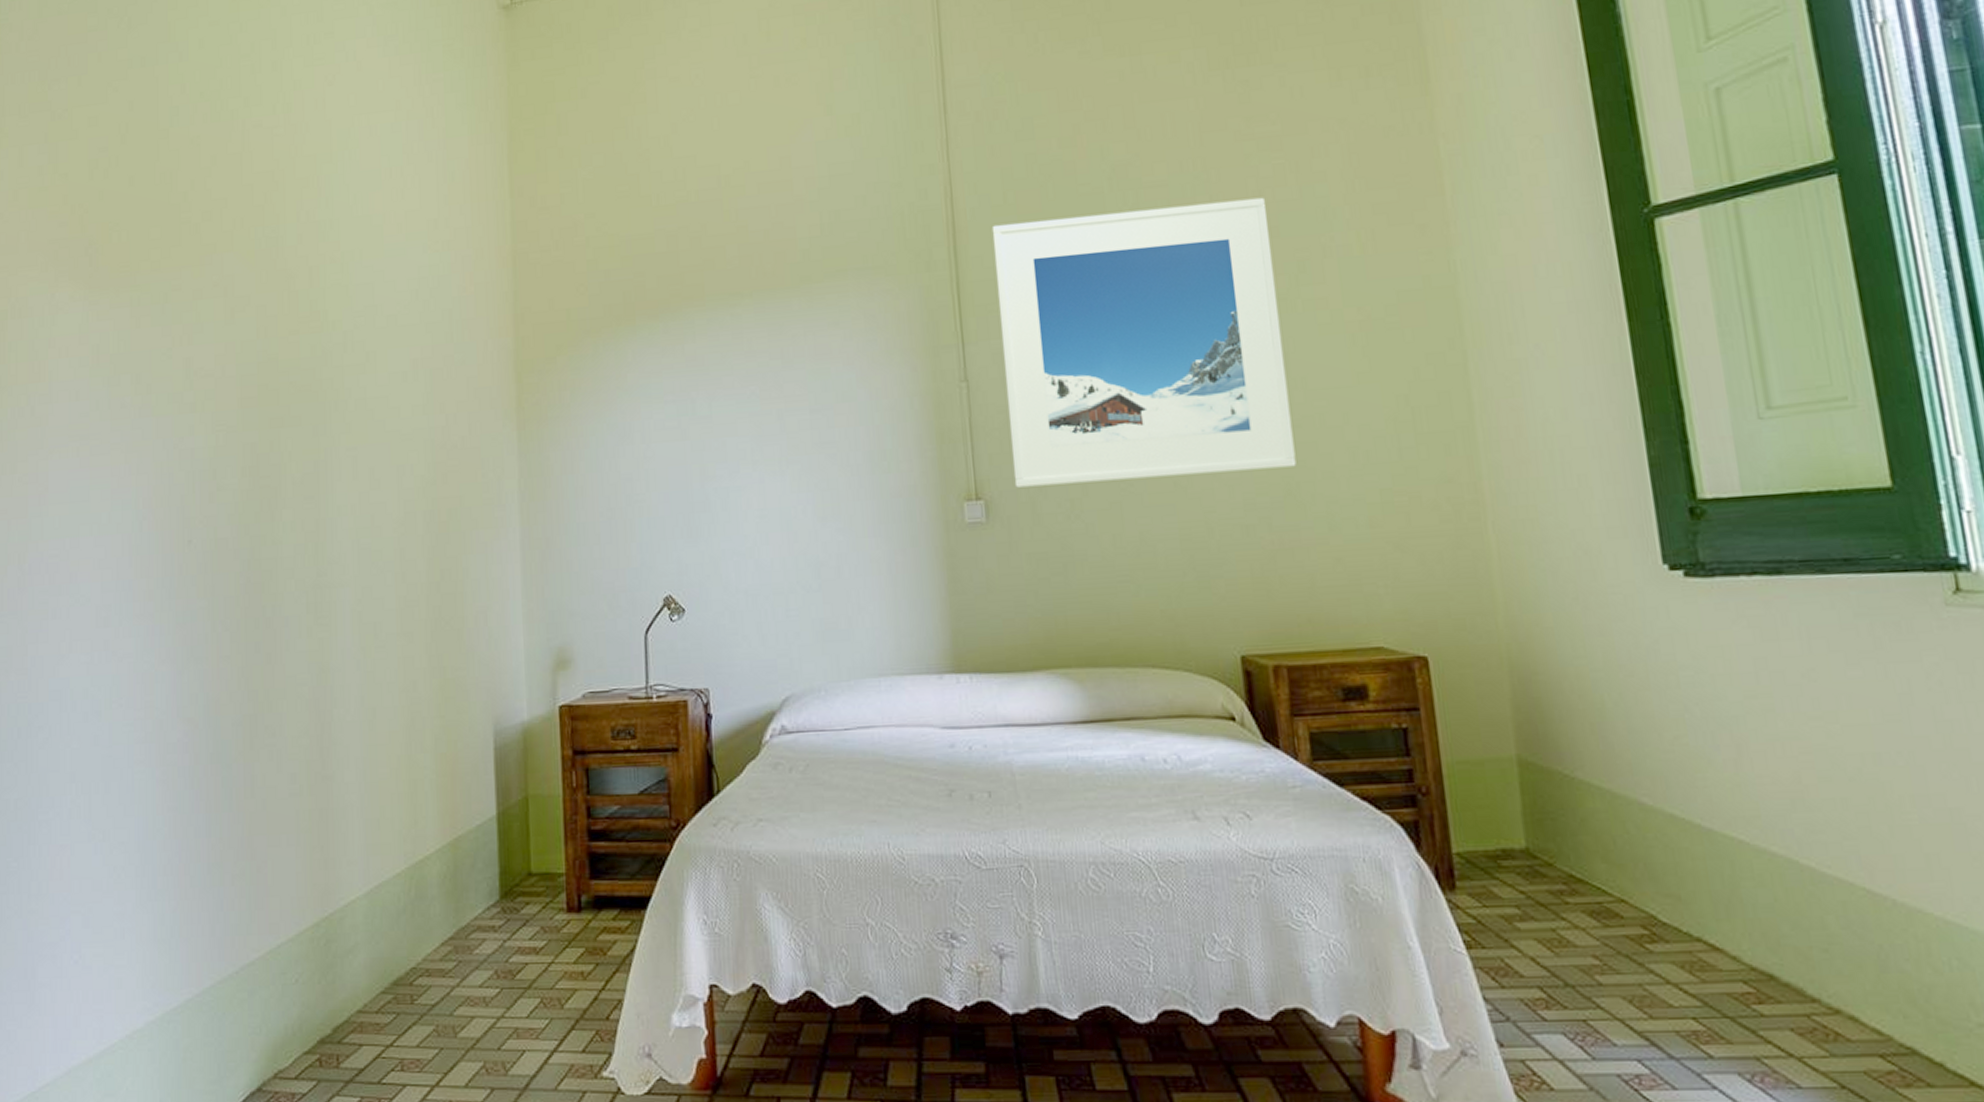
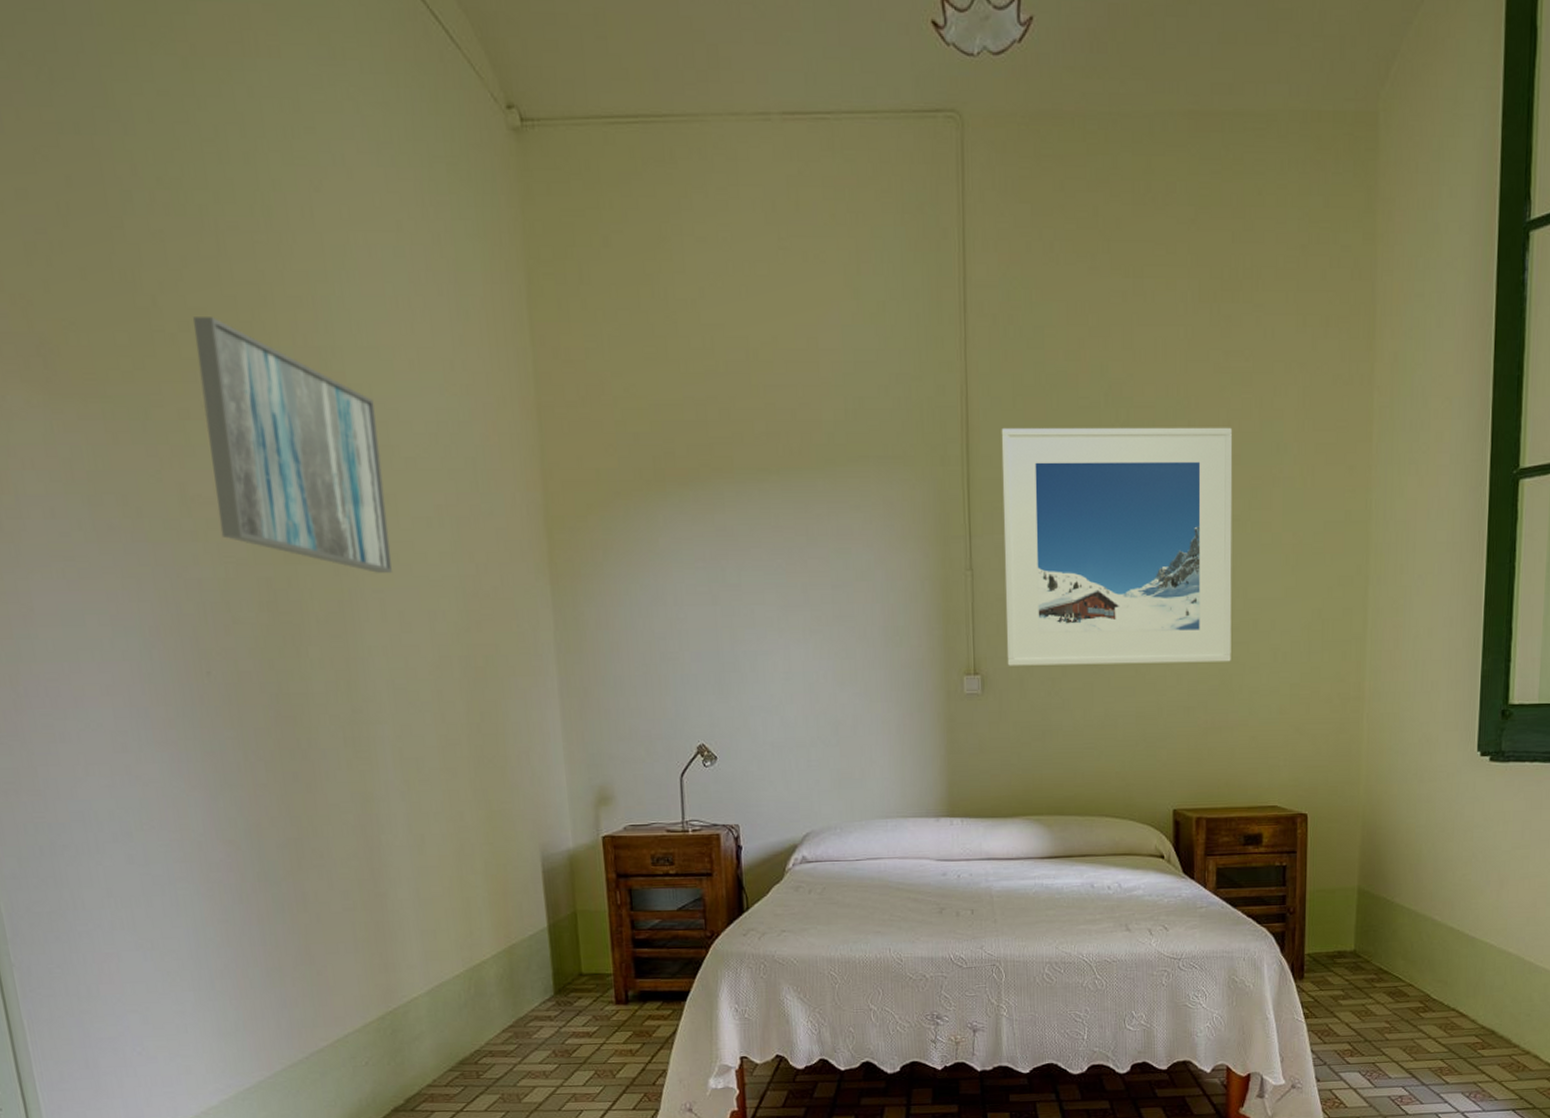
wall art: none [215,205,368,431] -> present [193,317,393,573]

